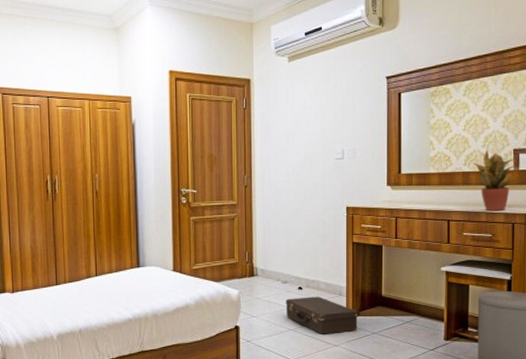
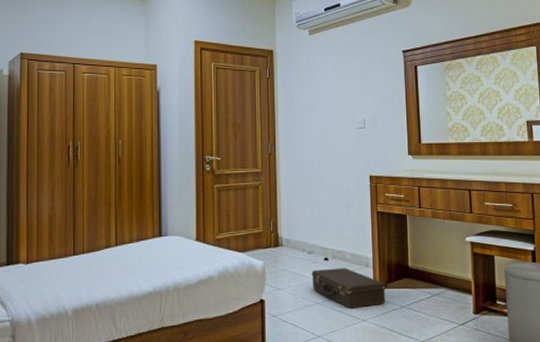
potted plant: present [473,150,517,211] -> none [489,121,530,181]

